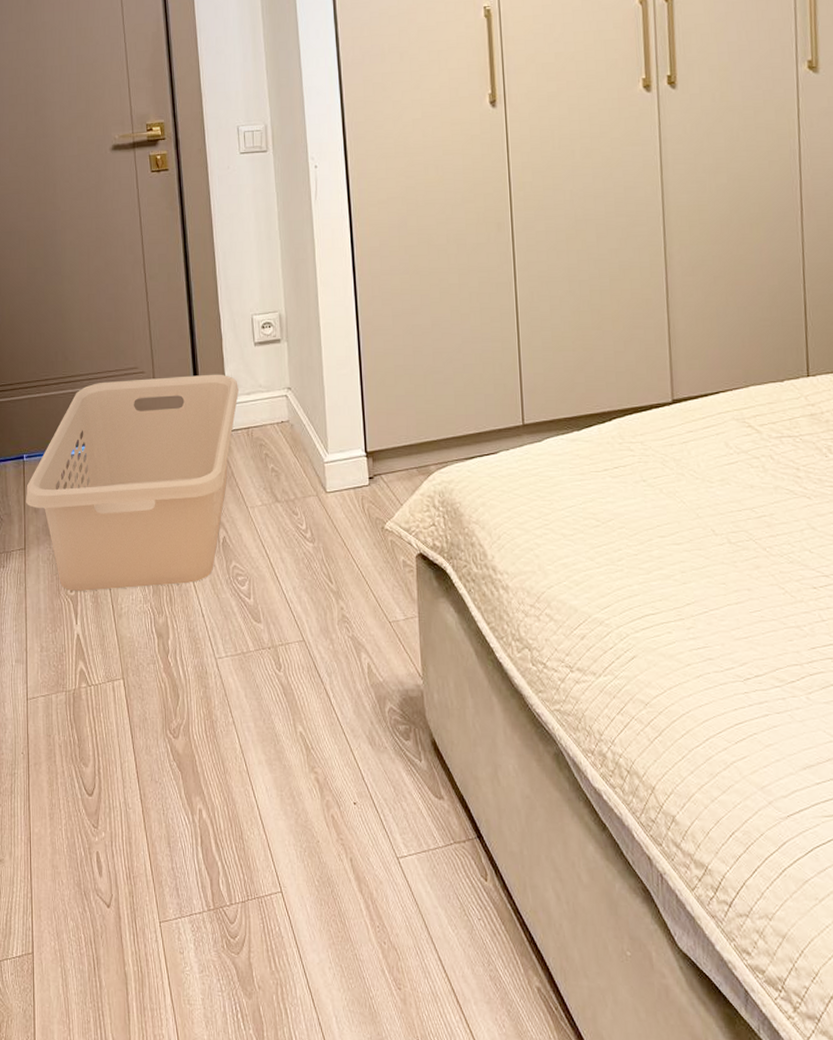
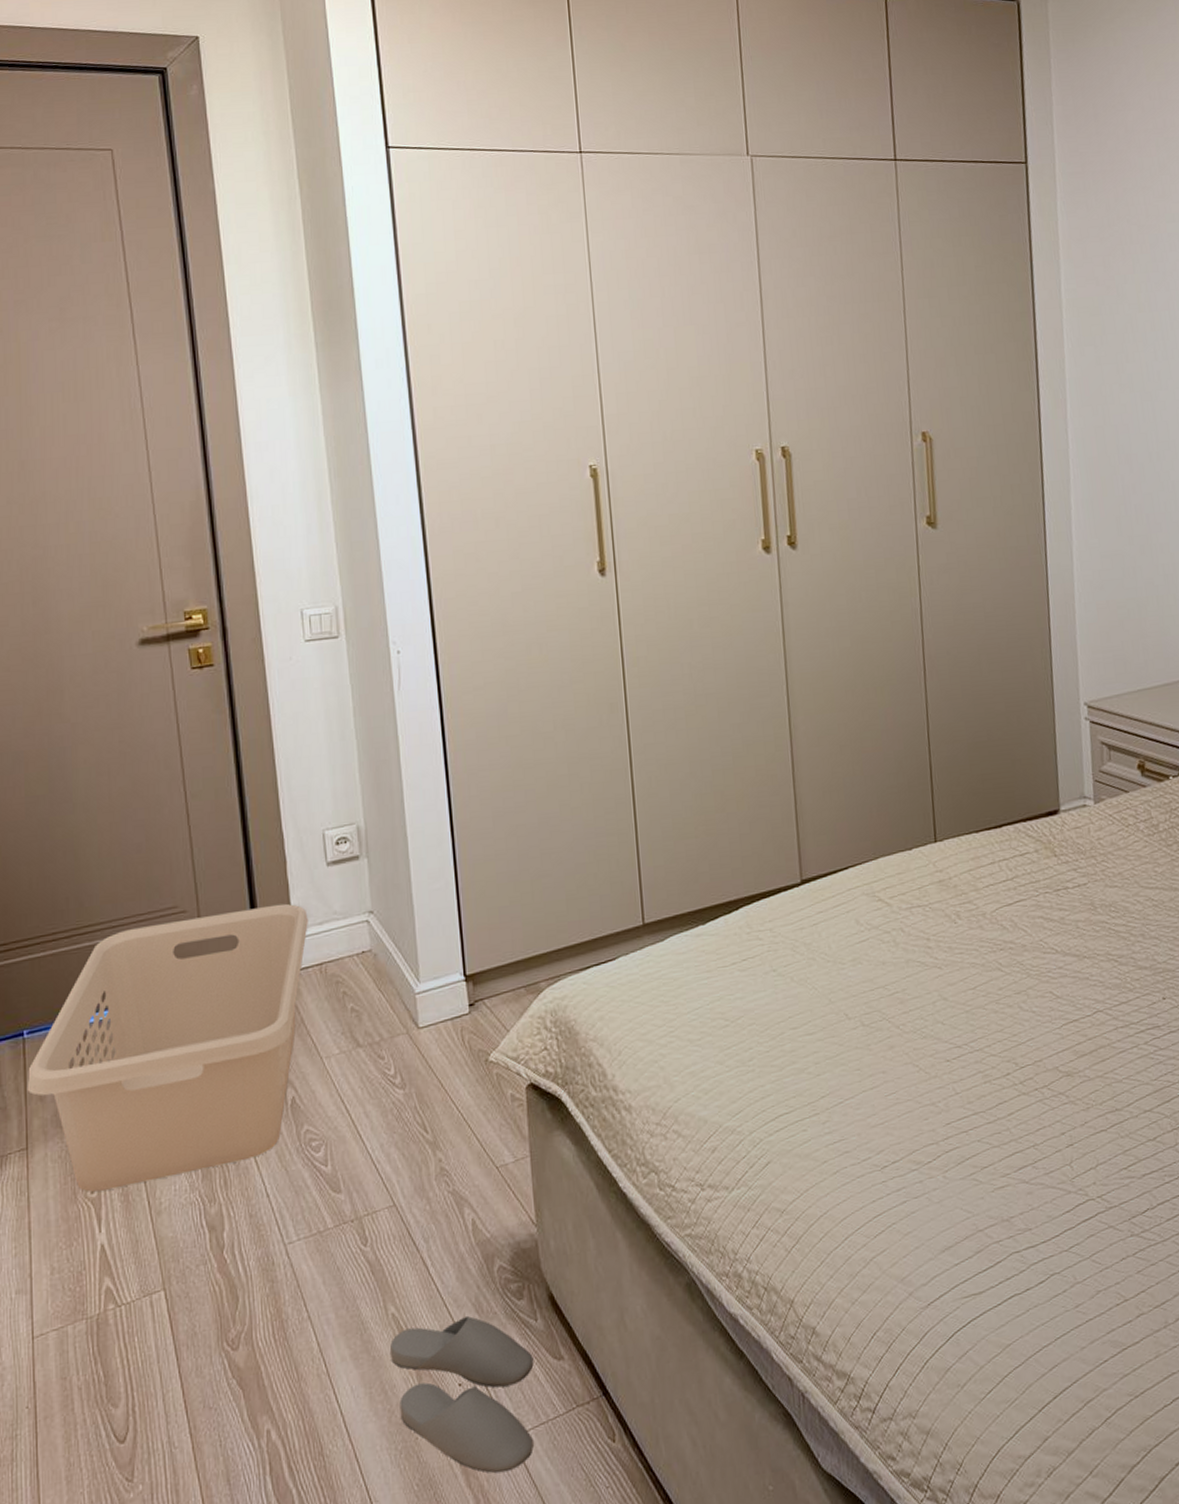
slippers: none [297,745,418,887] -> present [389,1315,534,1473]

